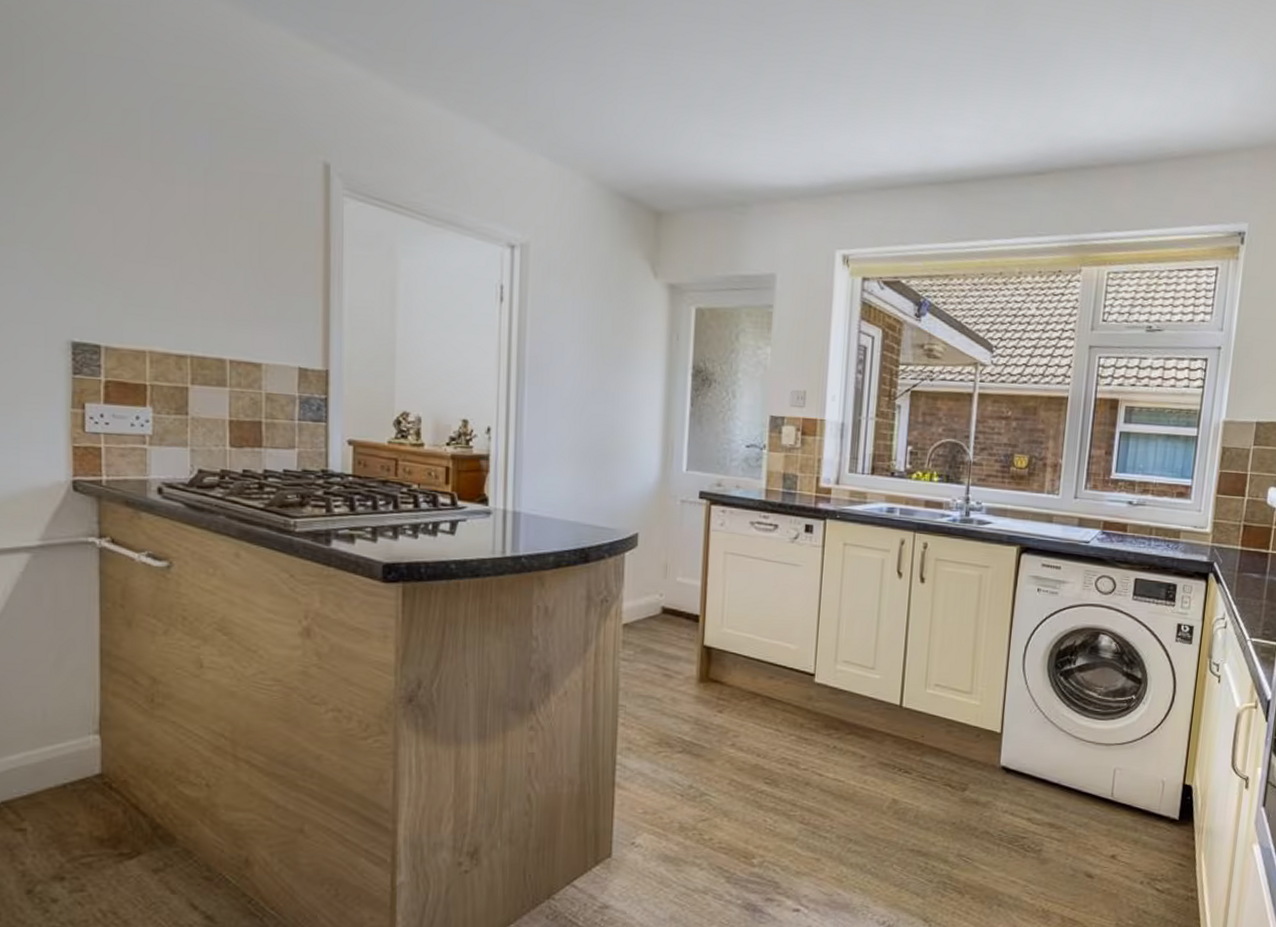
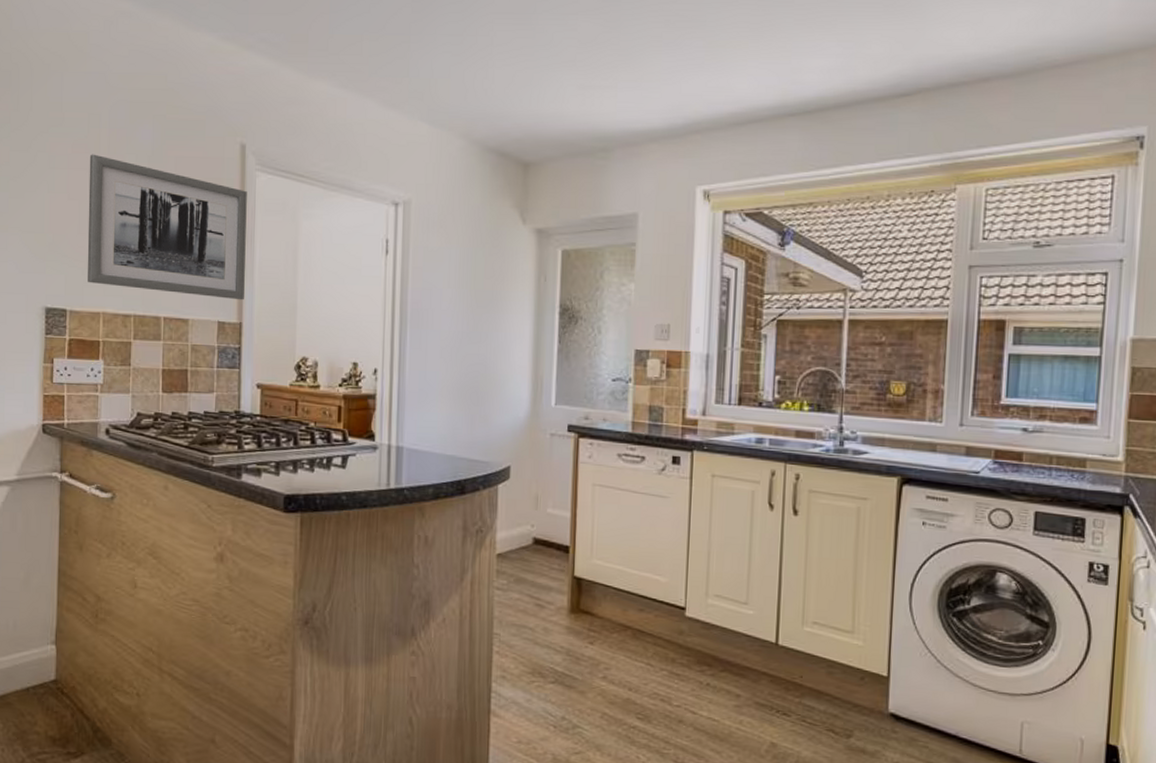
wall art: none [125,159,333,345] -> present [87,154,247,300]

